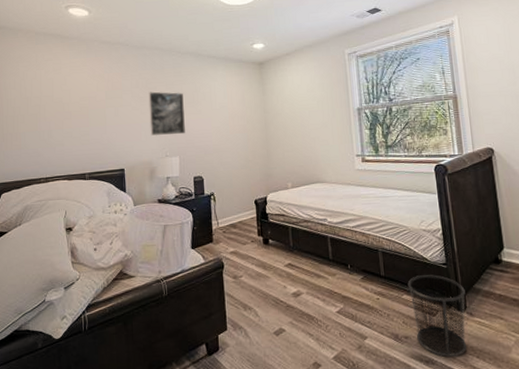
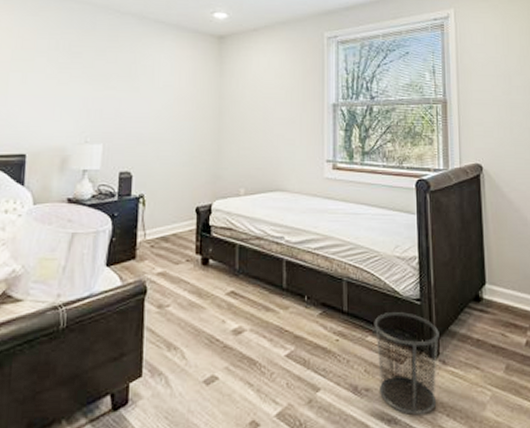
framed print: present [148,91,185,136] -> none [67,57,117,116]

